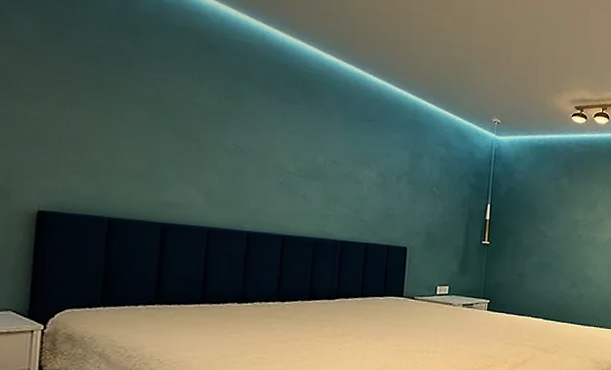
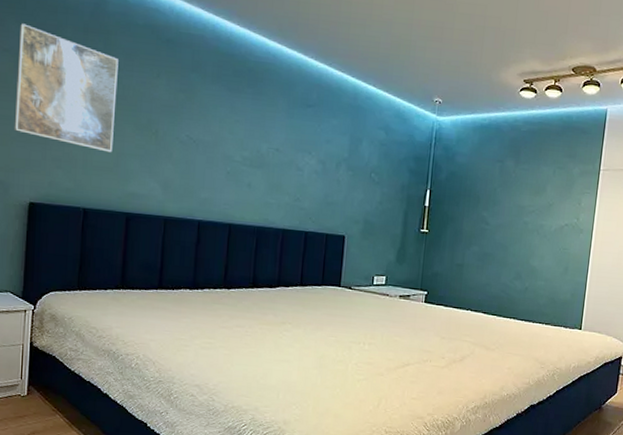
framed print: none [17,14,152,159] -> present [14,23,119,153]

